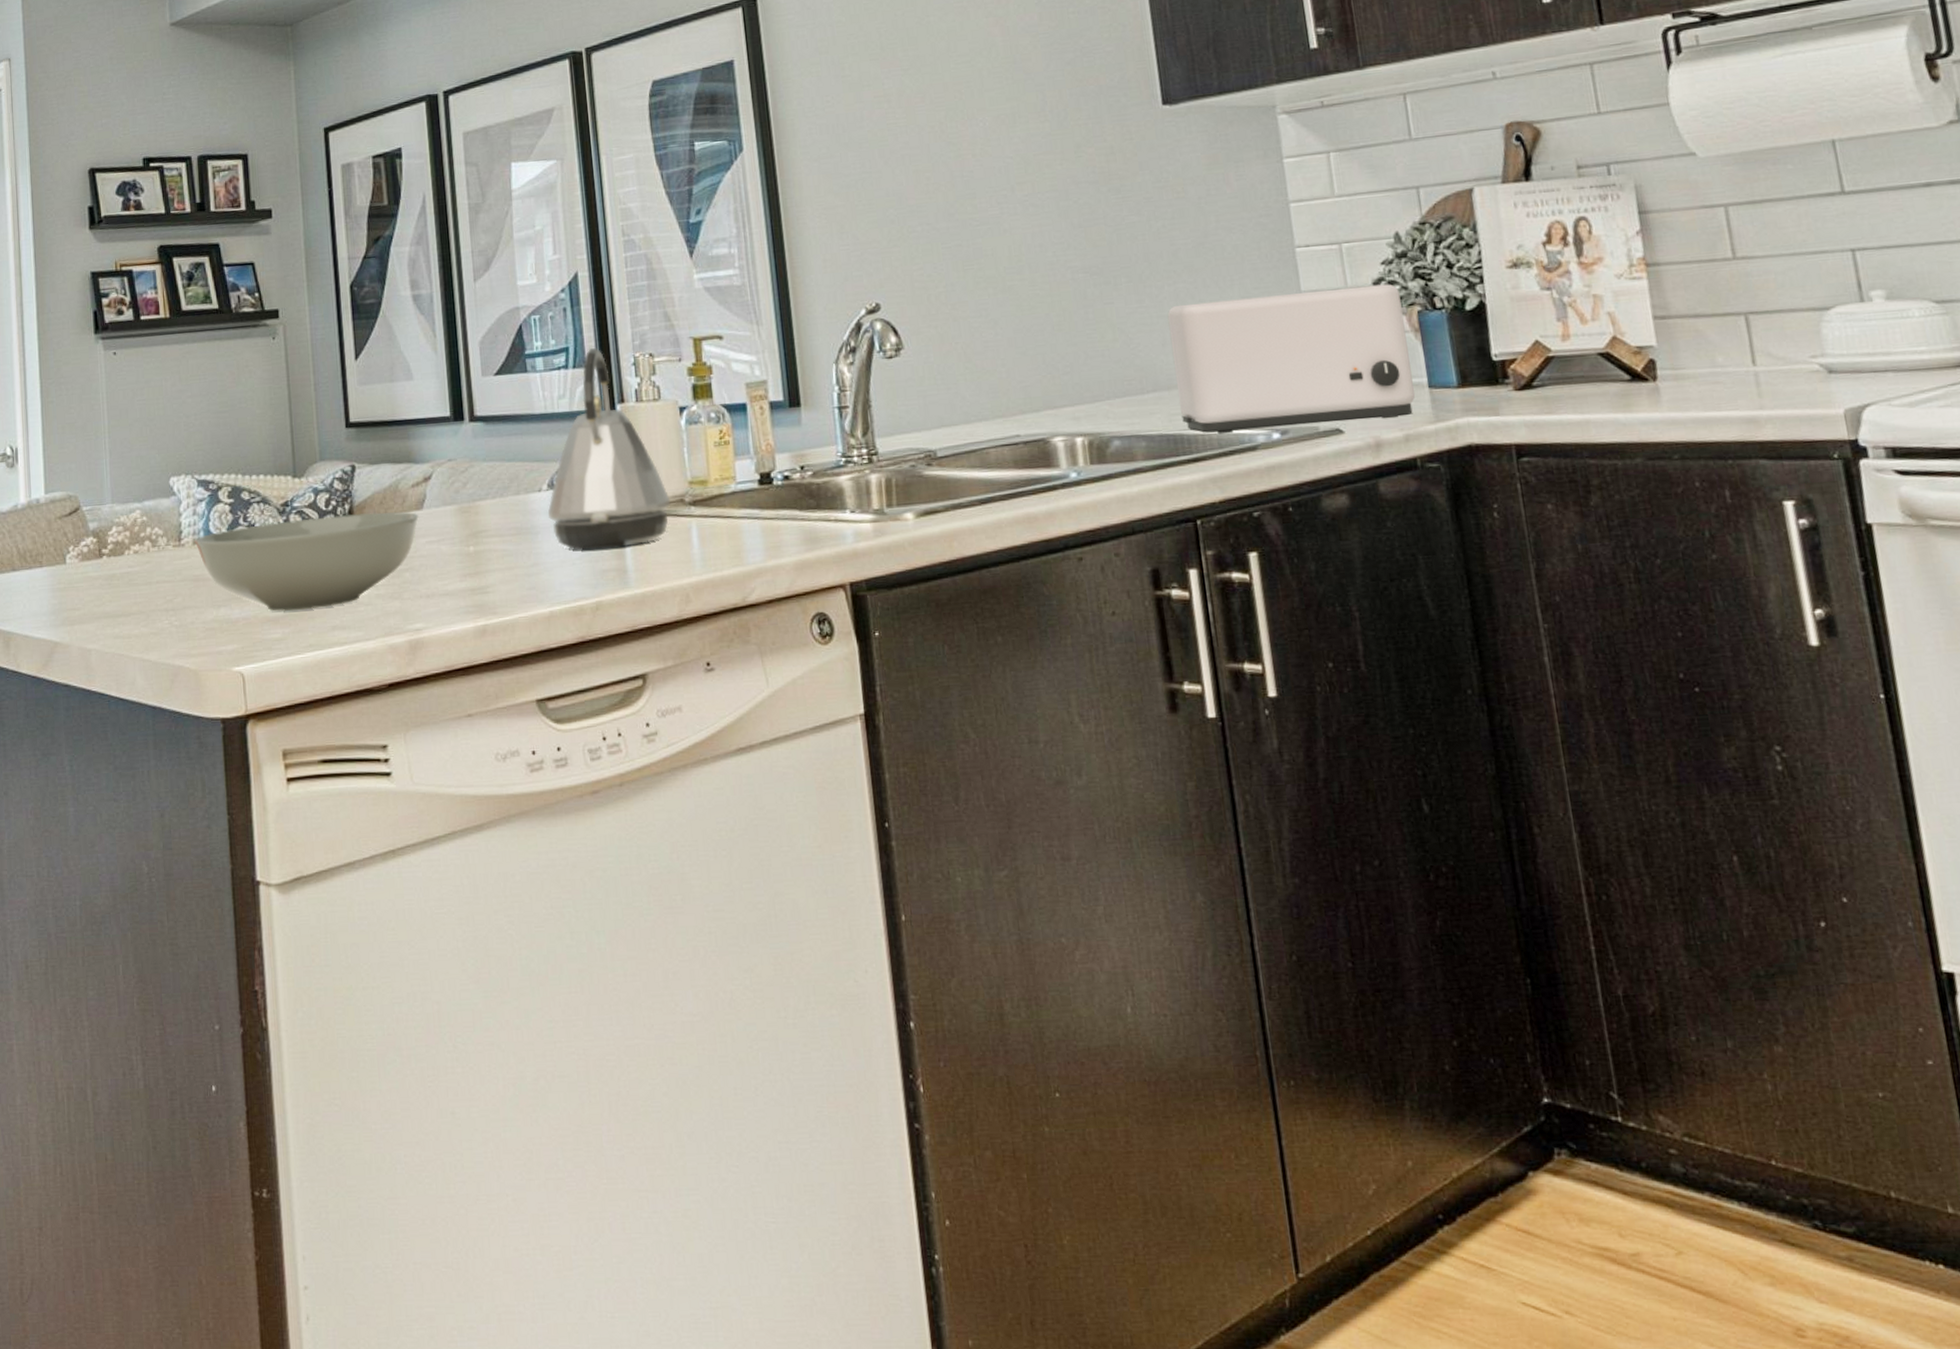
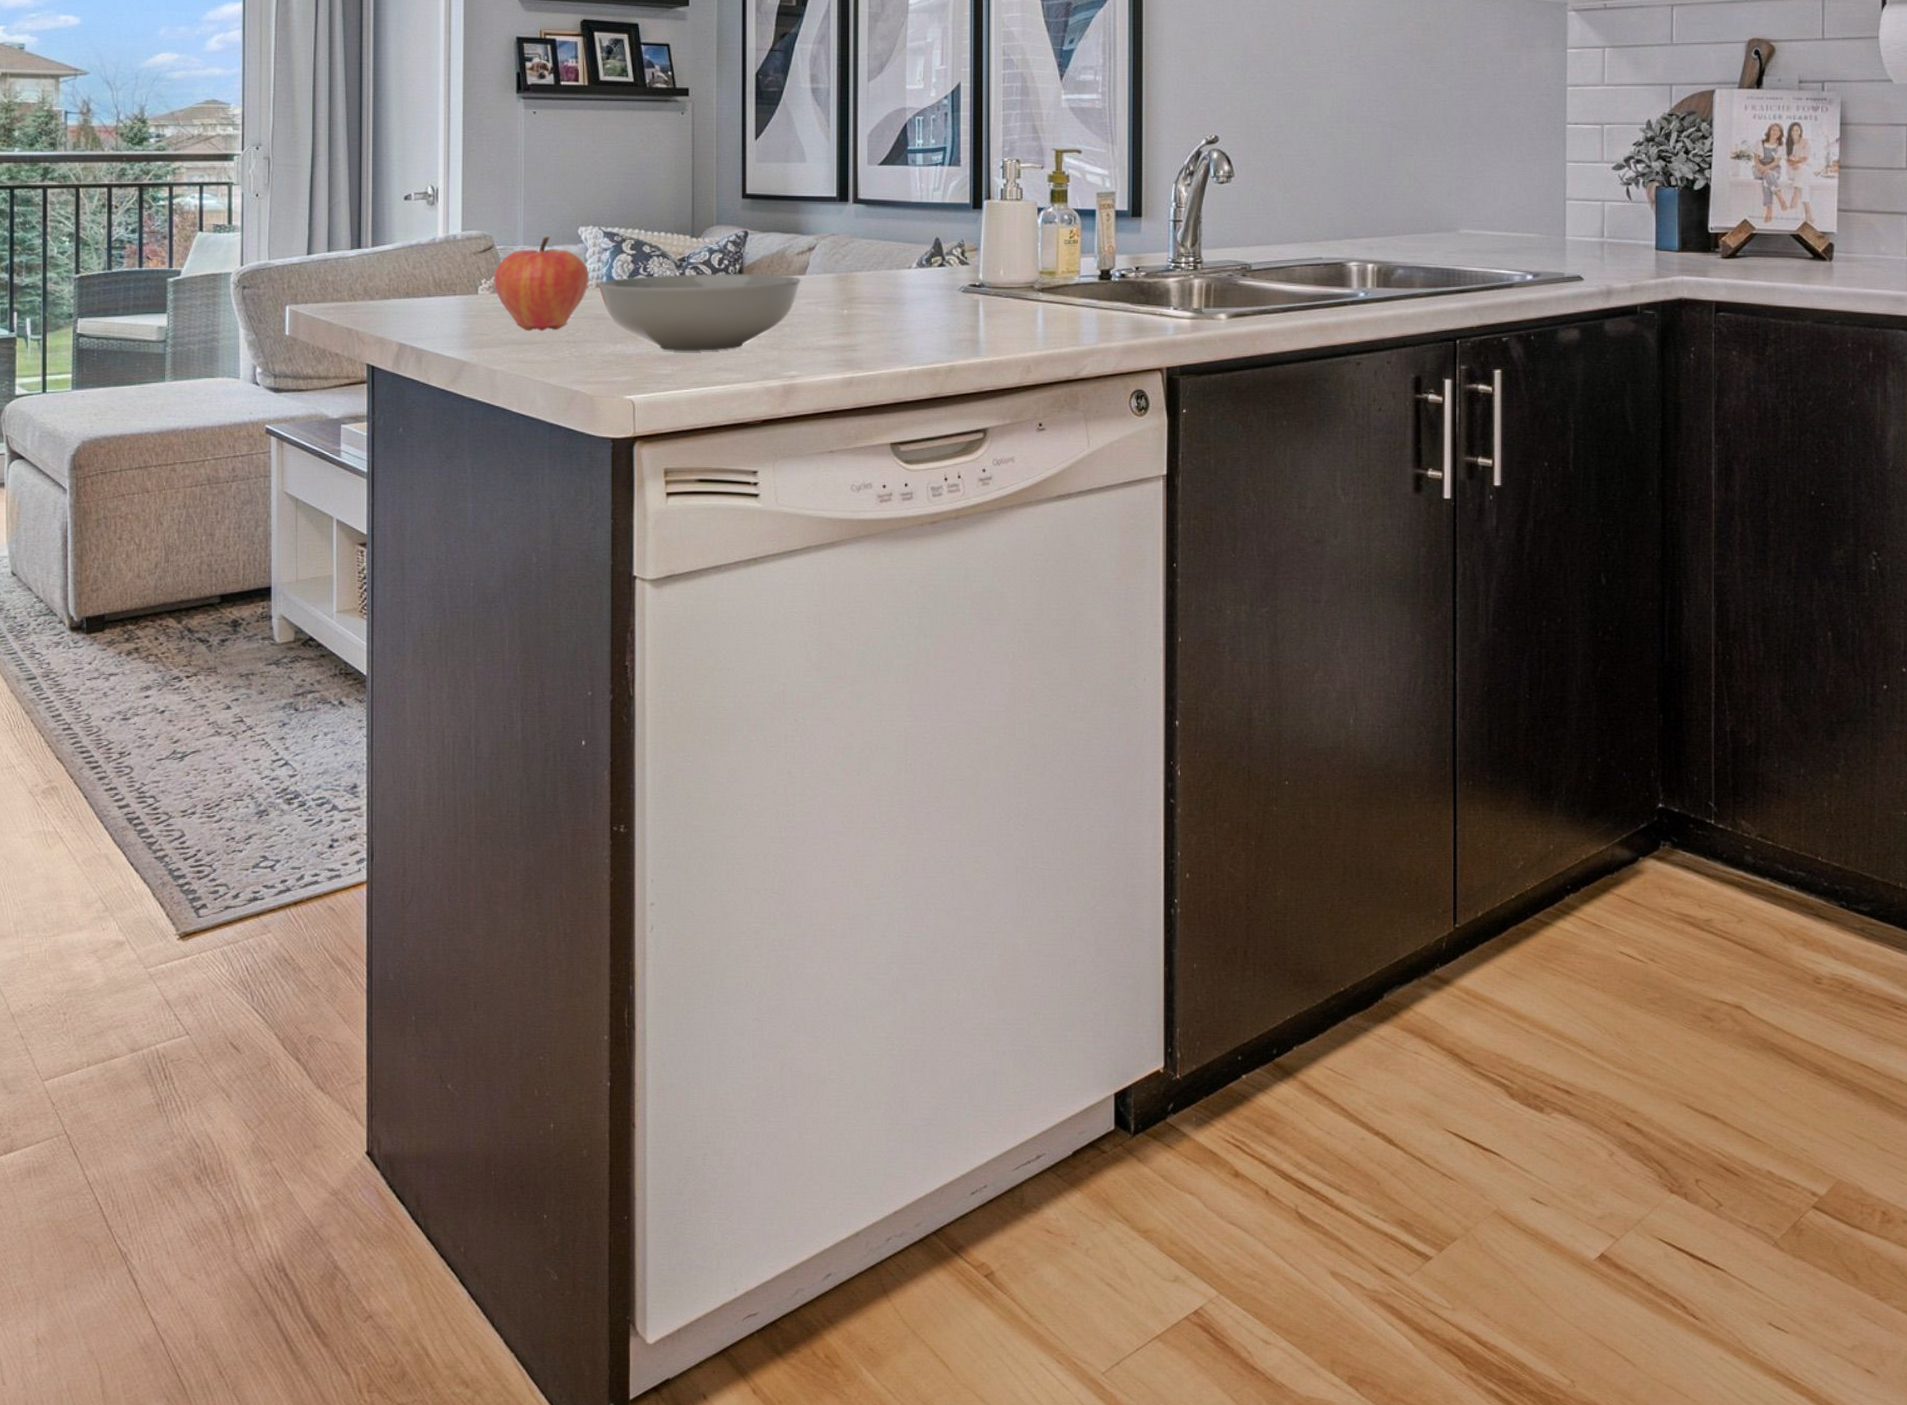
fruit: none [81,491,186,602] -> present [493,236,590,332]
kettle: present [547,348,671,549] -> none [915,150,1022,321]
toaster: present [1167,284,1416,435] -> none [1455,161,1648,272]

